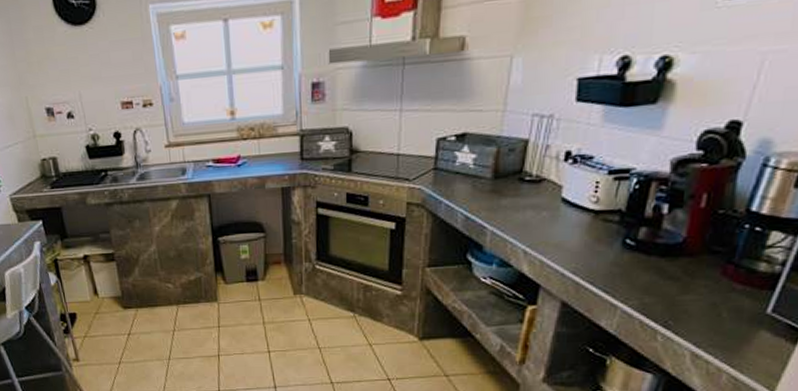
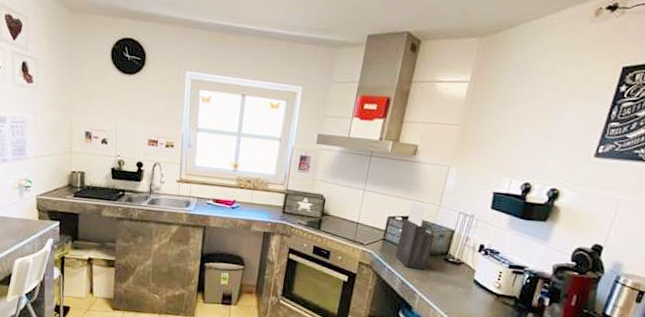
knife block: none [453,110,502,198] -> present [395,200,434,270]

